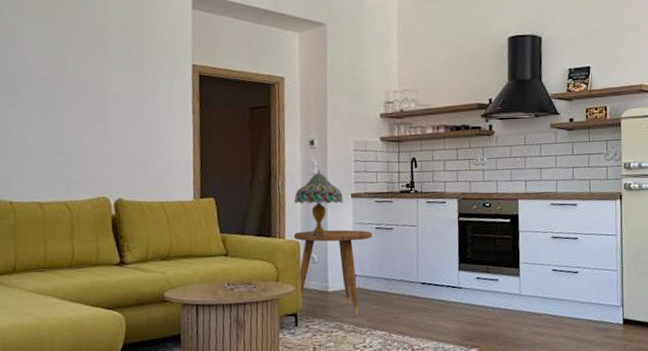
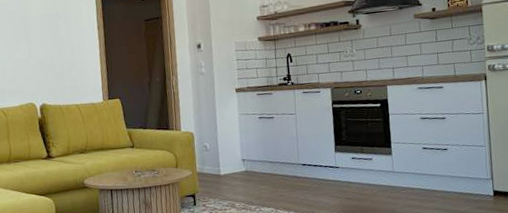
side table: present [293,229,372,317] -> none [188,120,256,196]
table lamp: present [294,170,344,235] -> none [186,69,230,127]

